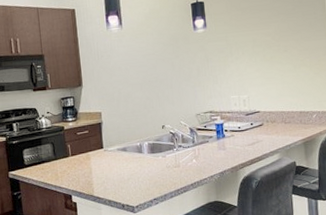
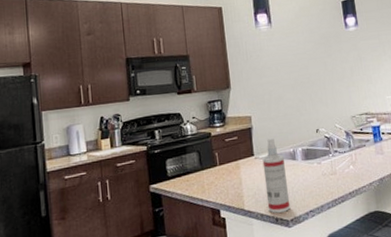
spray bottle: none [111,133,136,200] -> present [262,138,291,213]

